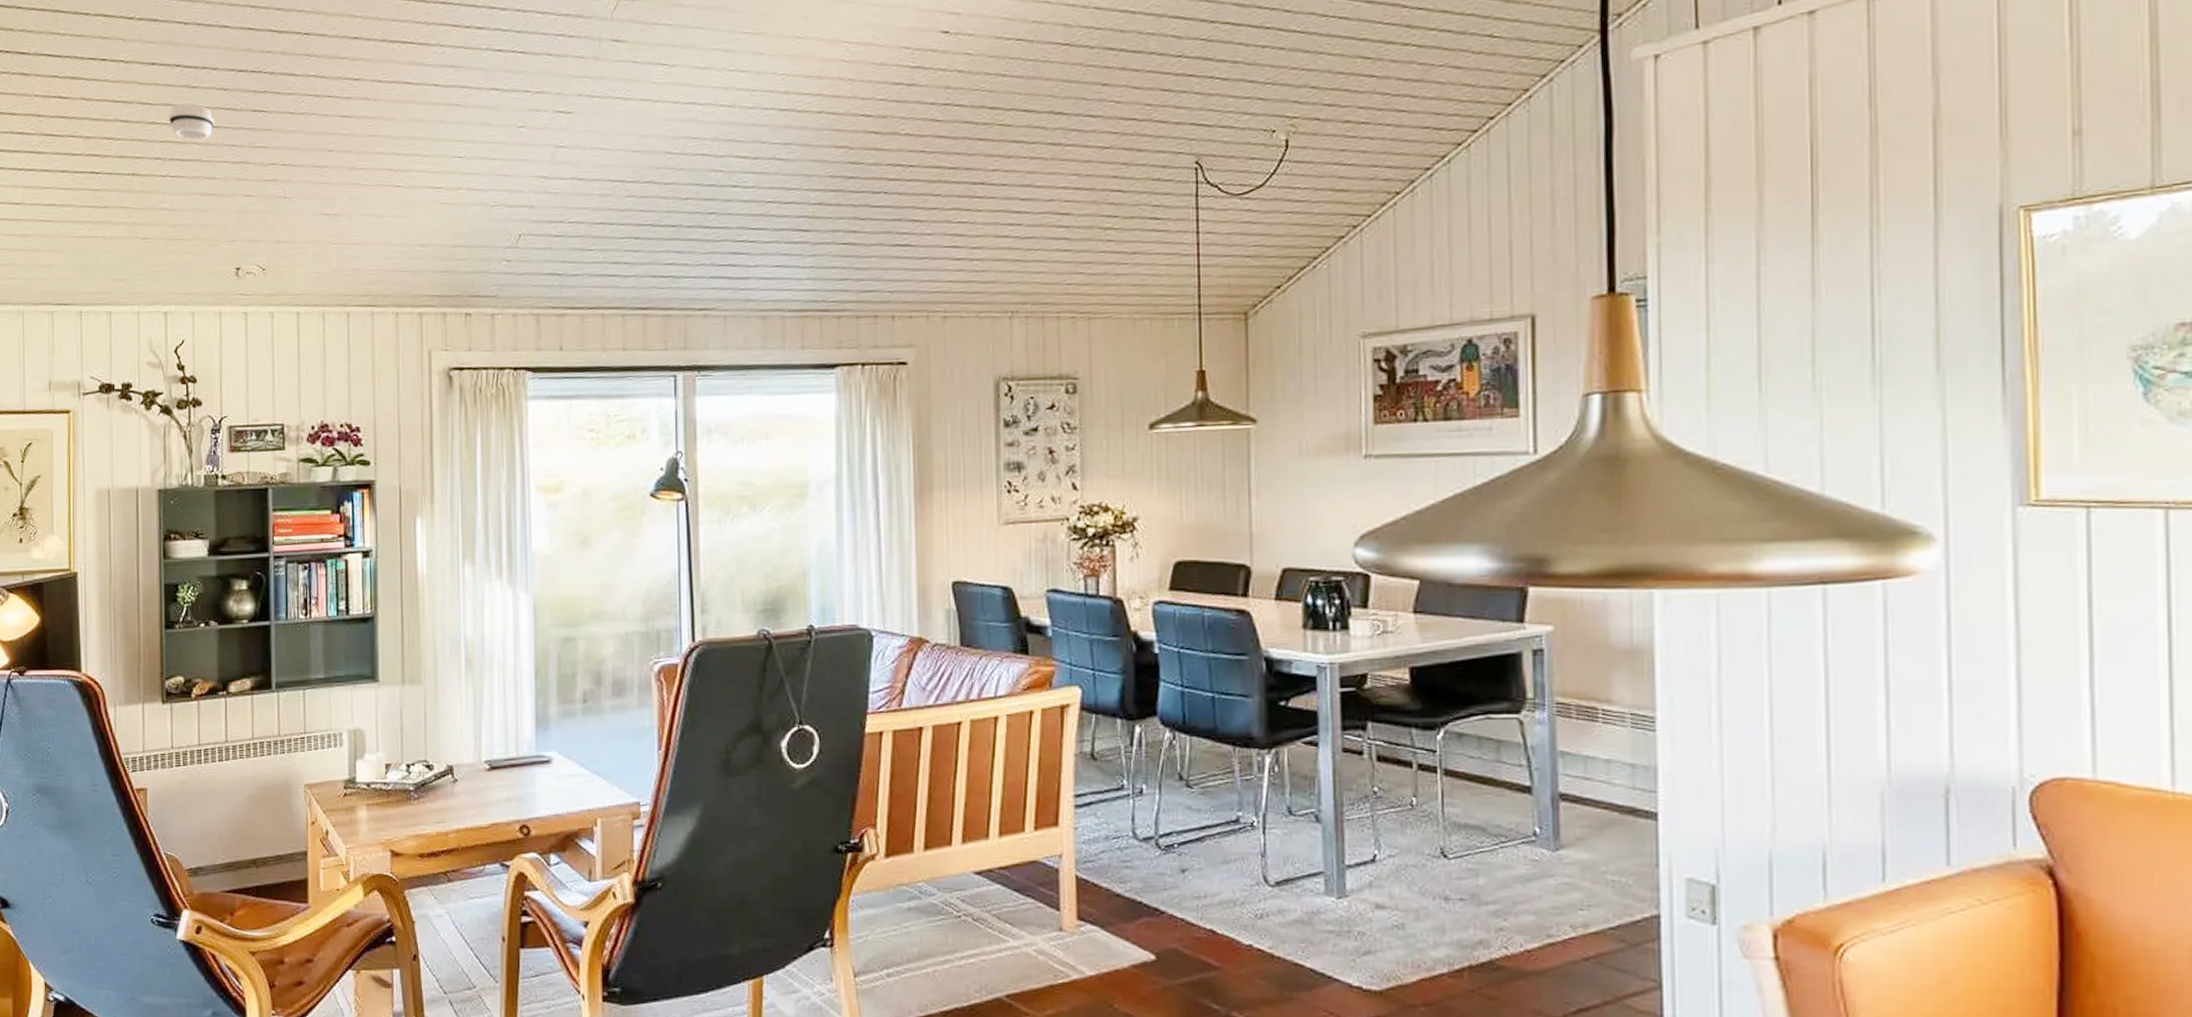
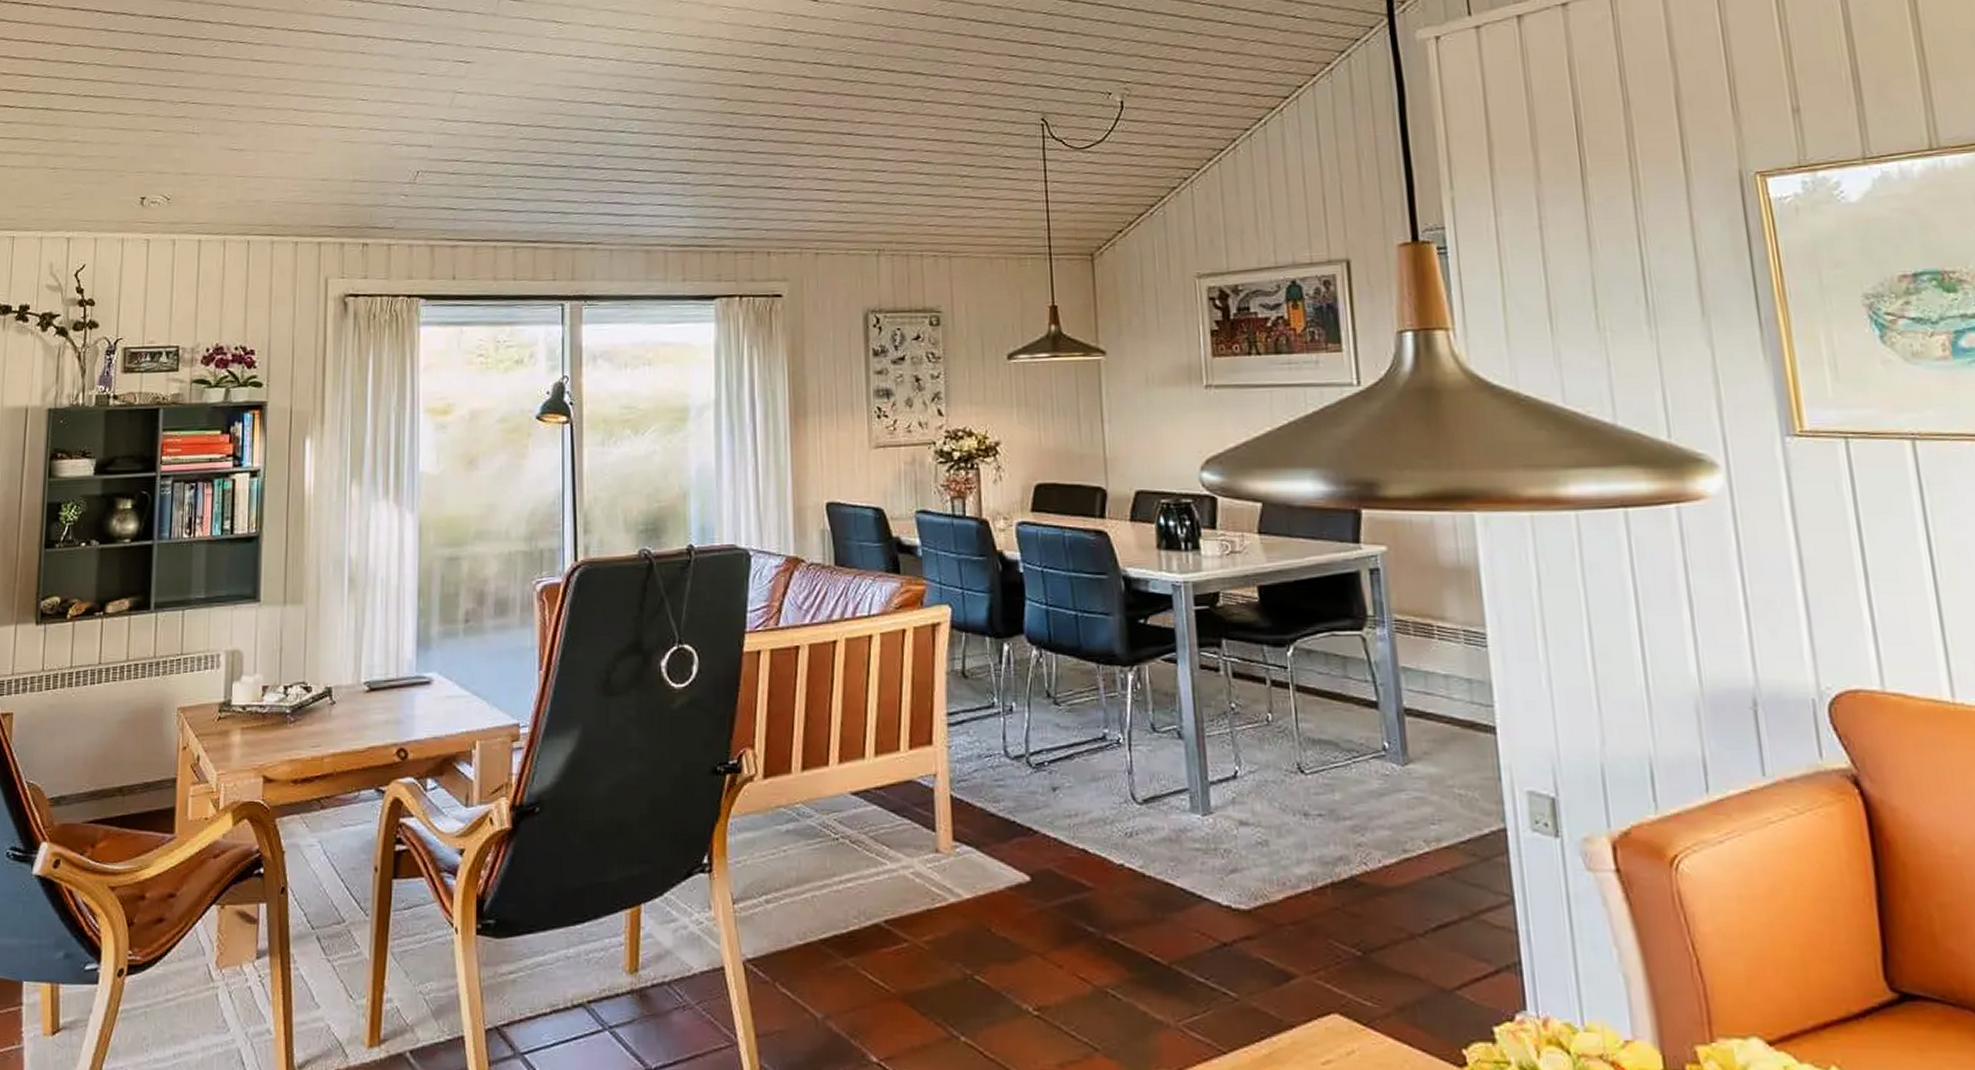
smoke detector: present [168,103,215,140] -> none [84,45,130,79]

